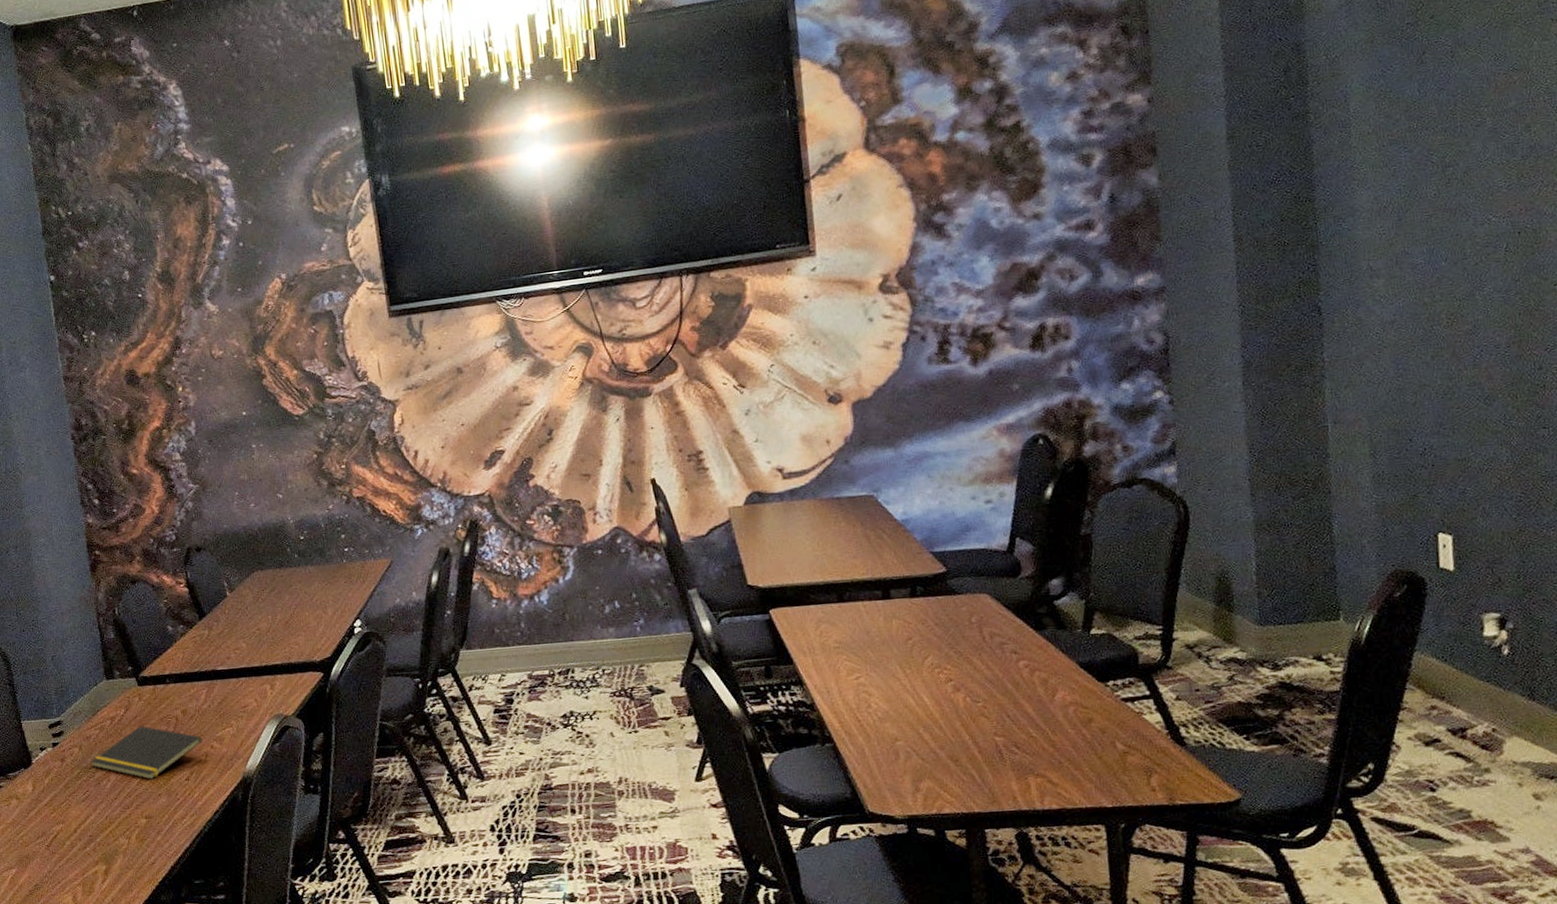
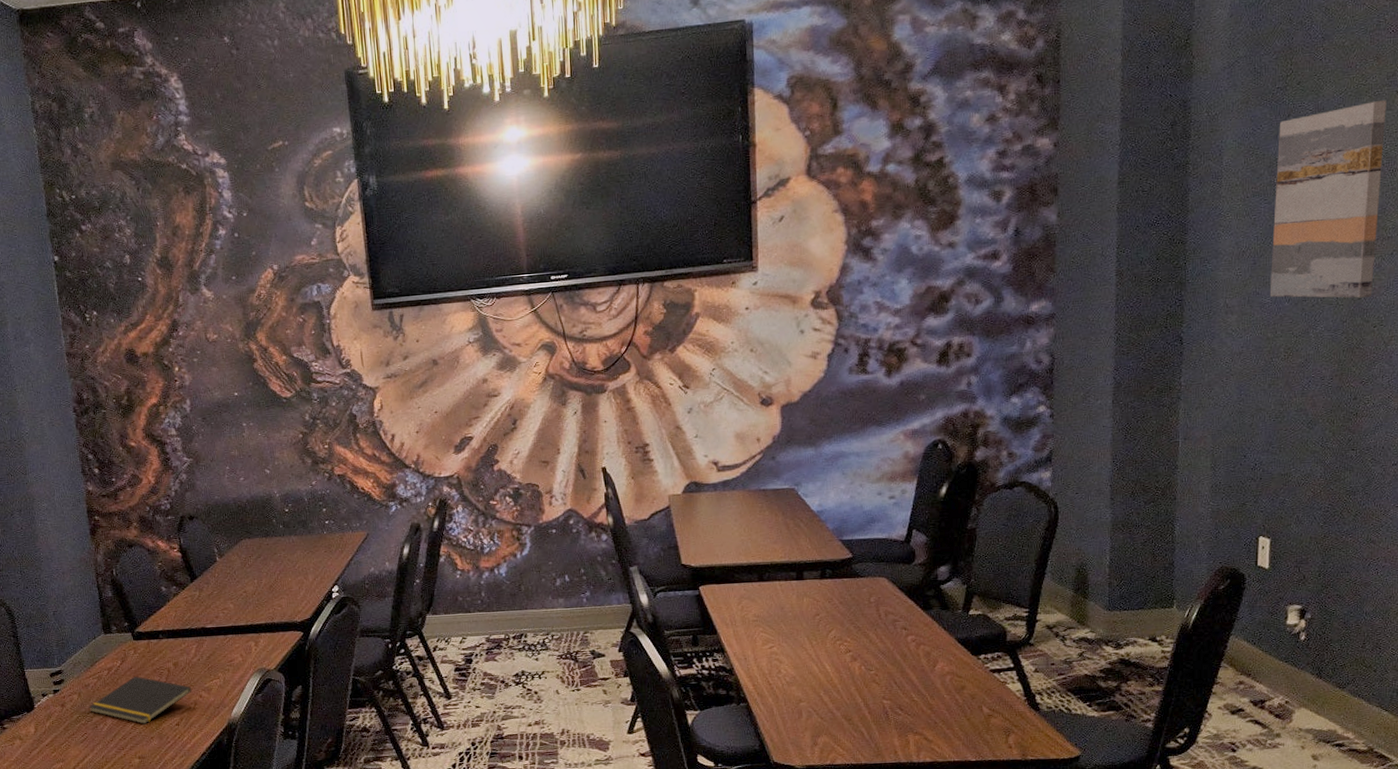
wall art: none [1413,30,1548,257] -> present [1269,100,1387,298]

